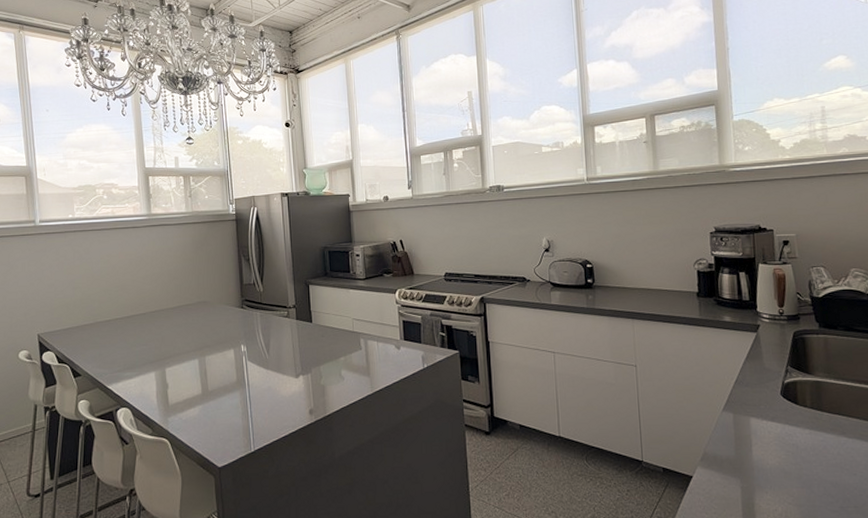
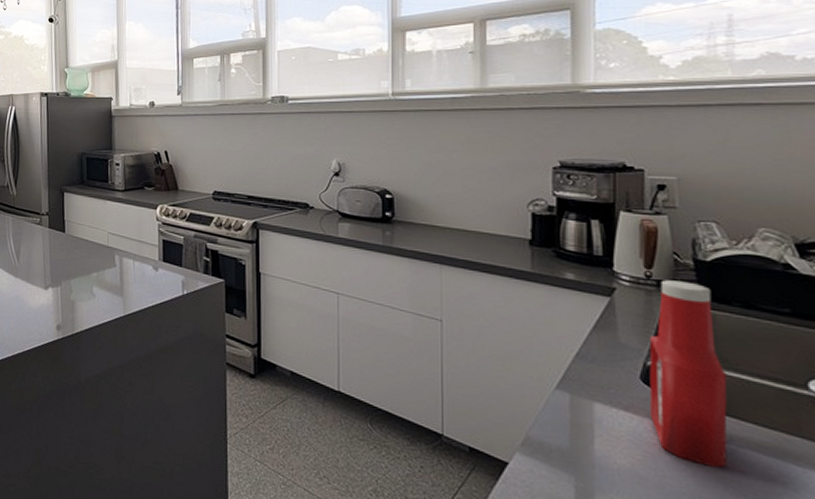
ketchup bottle: none [785,314,842,456] -> present [649,280,728,468]

